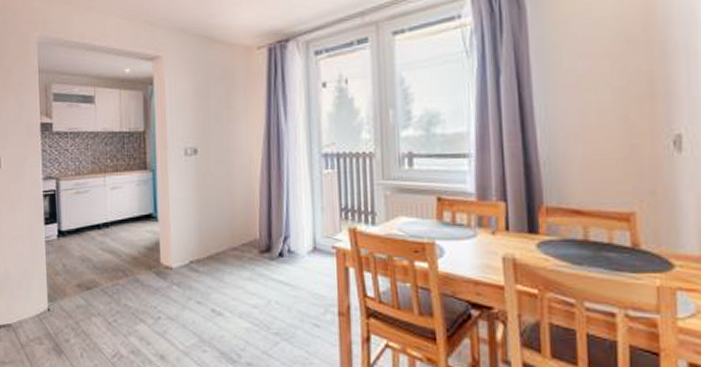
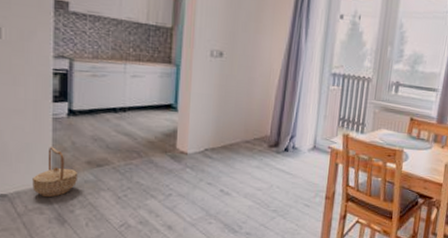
basket: none [32,271,71,326] -> present [32,147,79,198]

